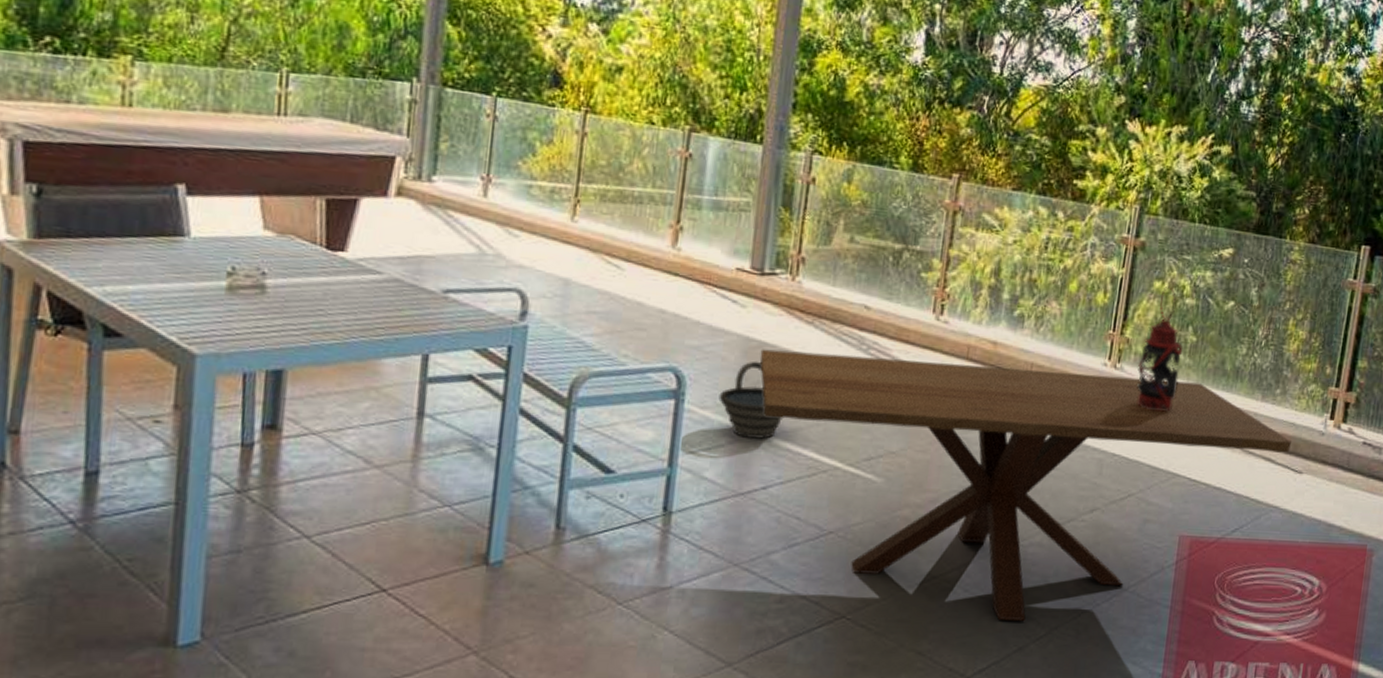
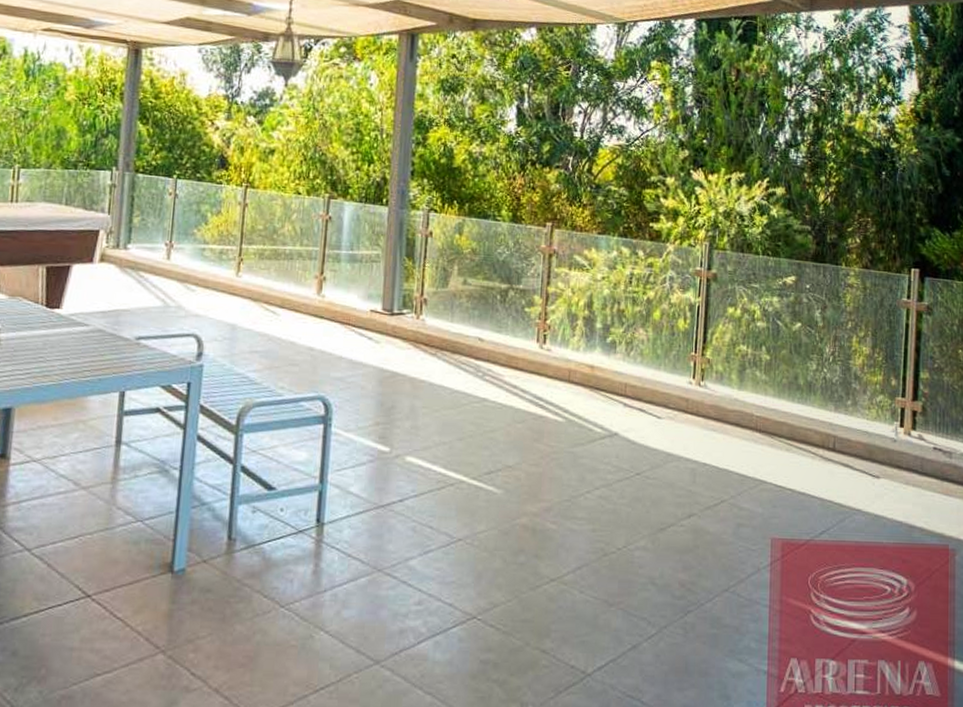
bucket: present [718,361,784,439] -> none [360,389,415,457]
dining table: present [759,349,1291,622] -> none [392,378,866,621]
lantern: present [1136,285,1183,412] -> none [720,311,759,424]

